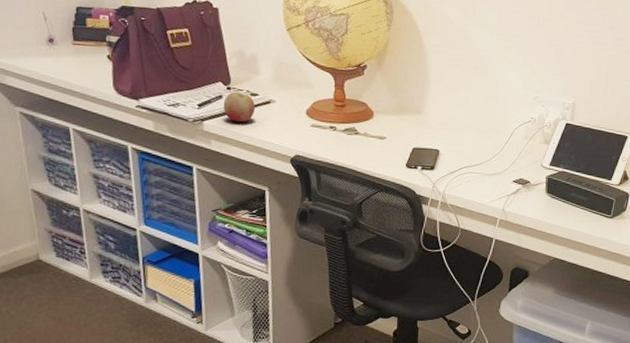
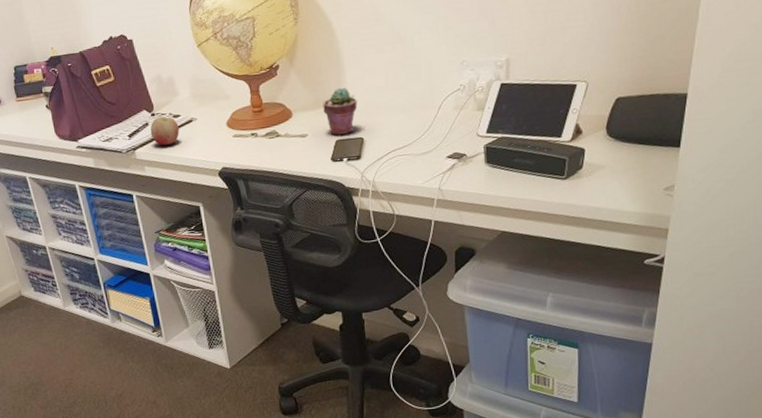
potted succulent: none [404,98,437,144] -> present [323,87,358,135]

